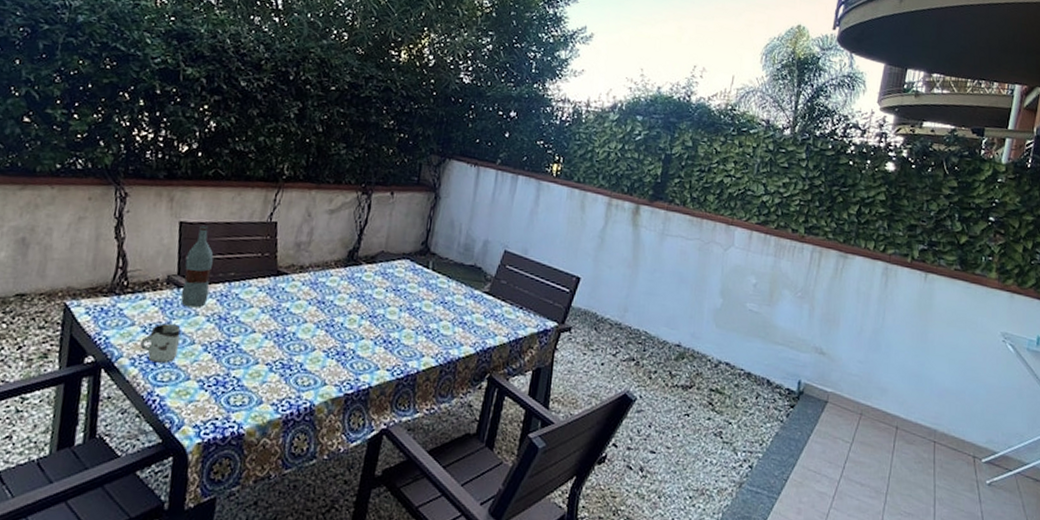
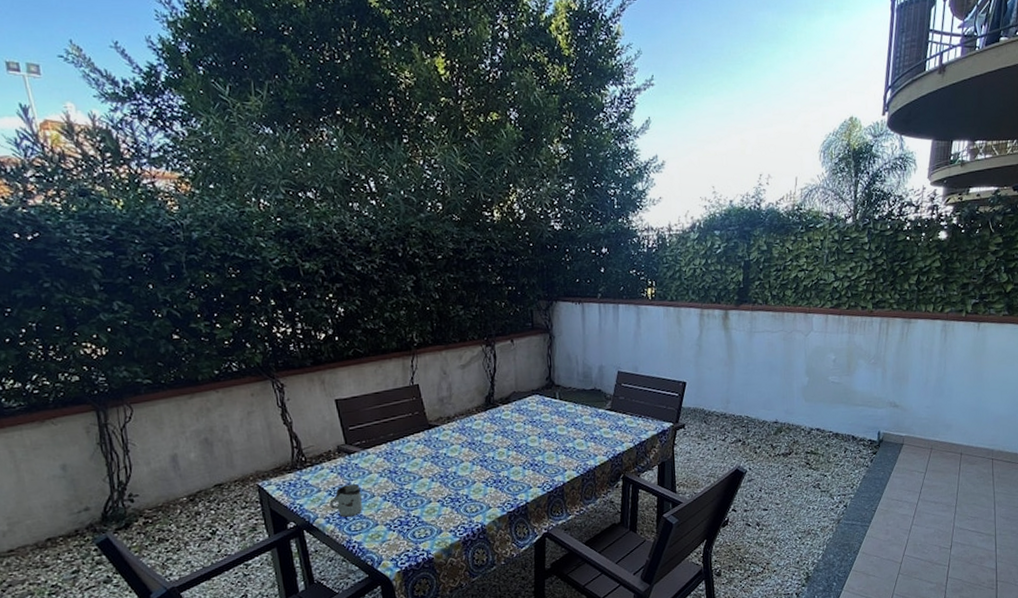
bottle: present [180,225,214,308] -> none [349,399,376,469]

